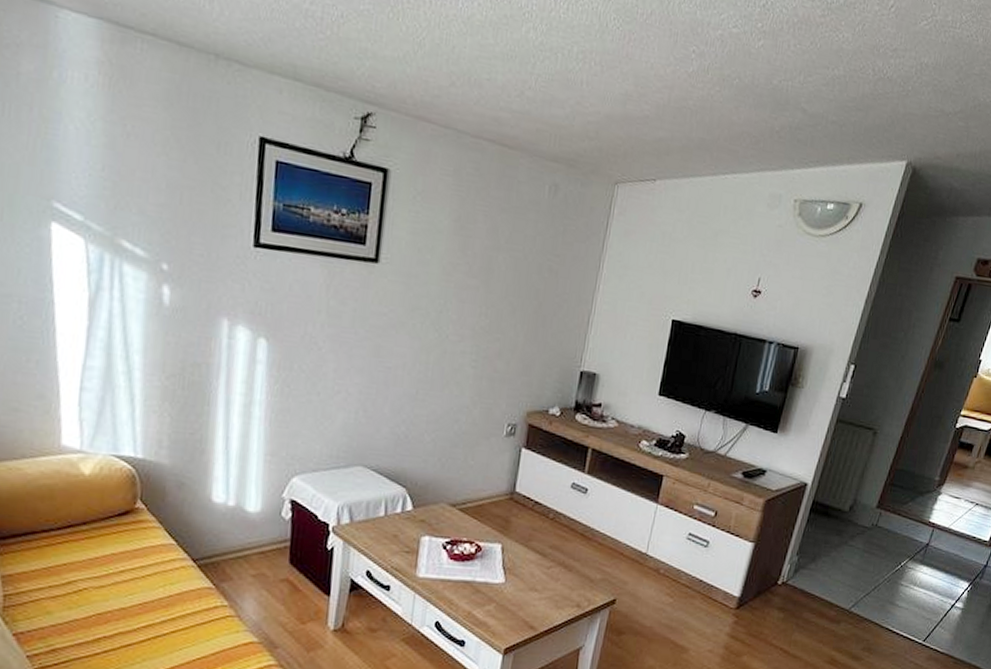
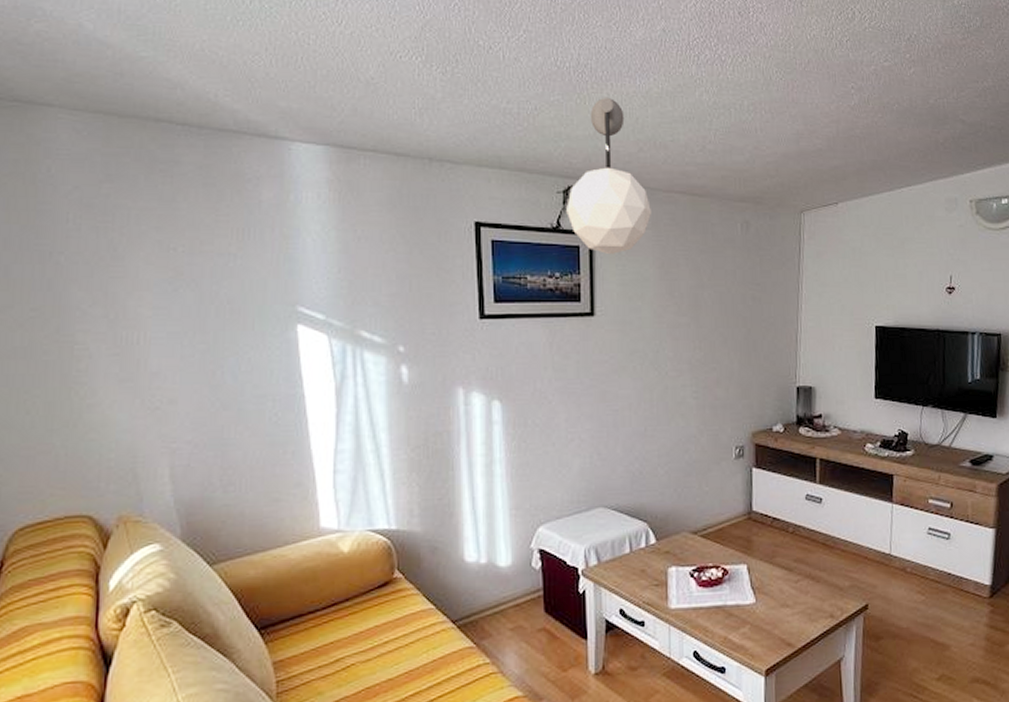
pendant lamp: none [362,15,456,199] -> present [566,97,653,255]

